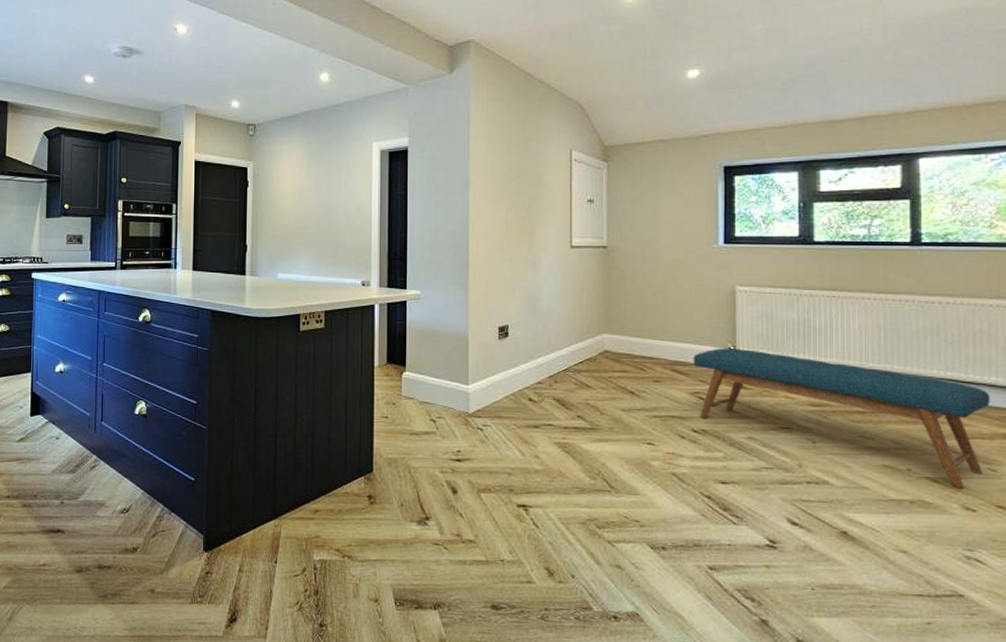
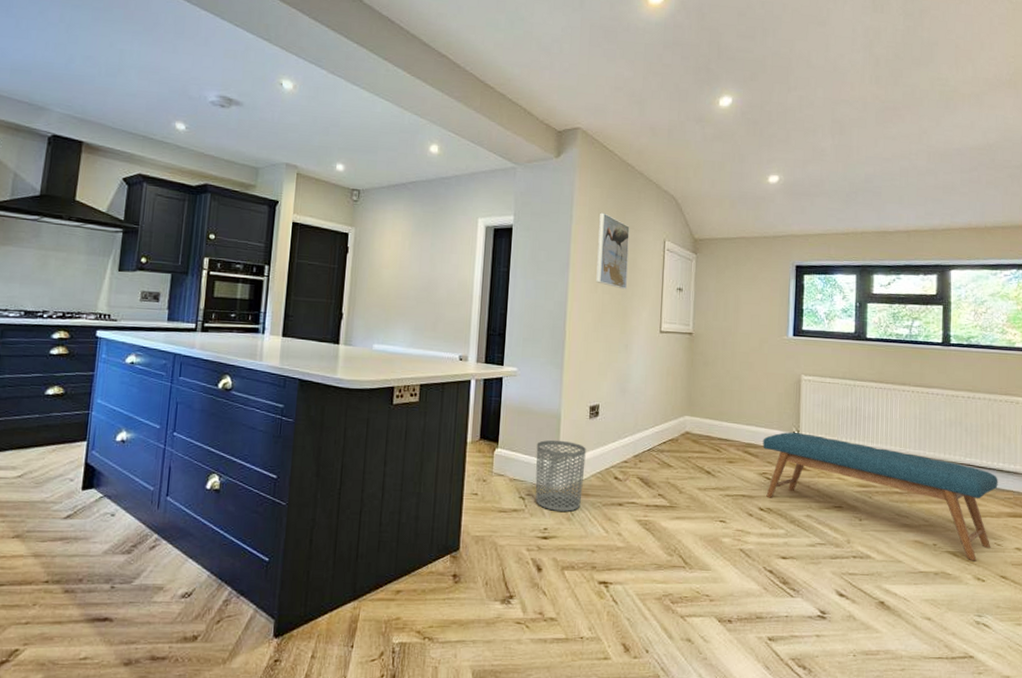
waste bin: none [445,362,497,434] -> present [535,439,586,512]
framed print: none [498,126,532,205] -> present [596,212,630,290]

